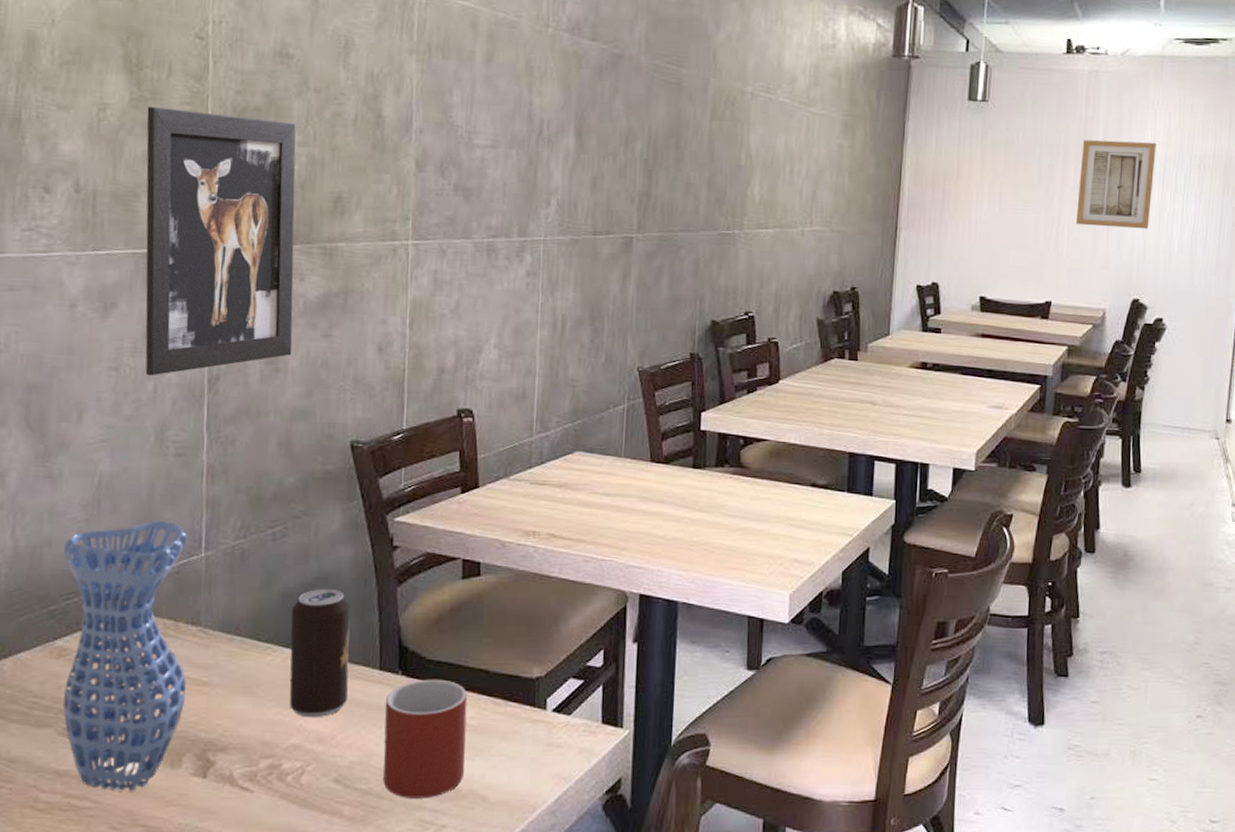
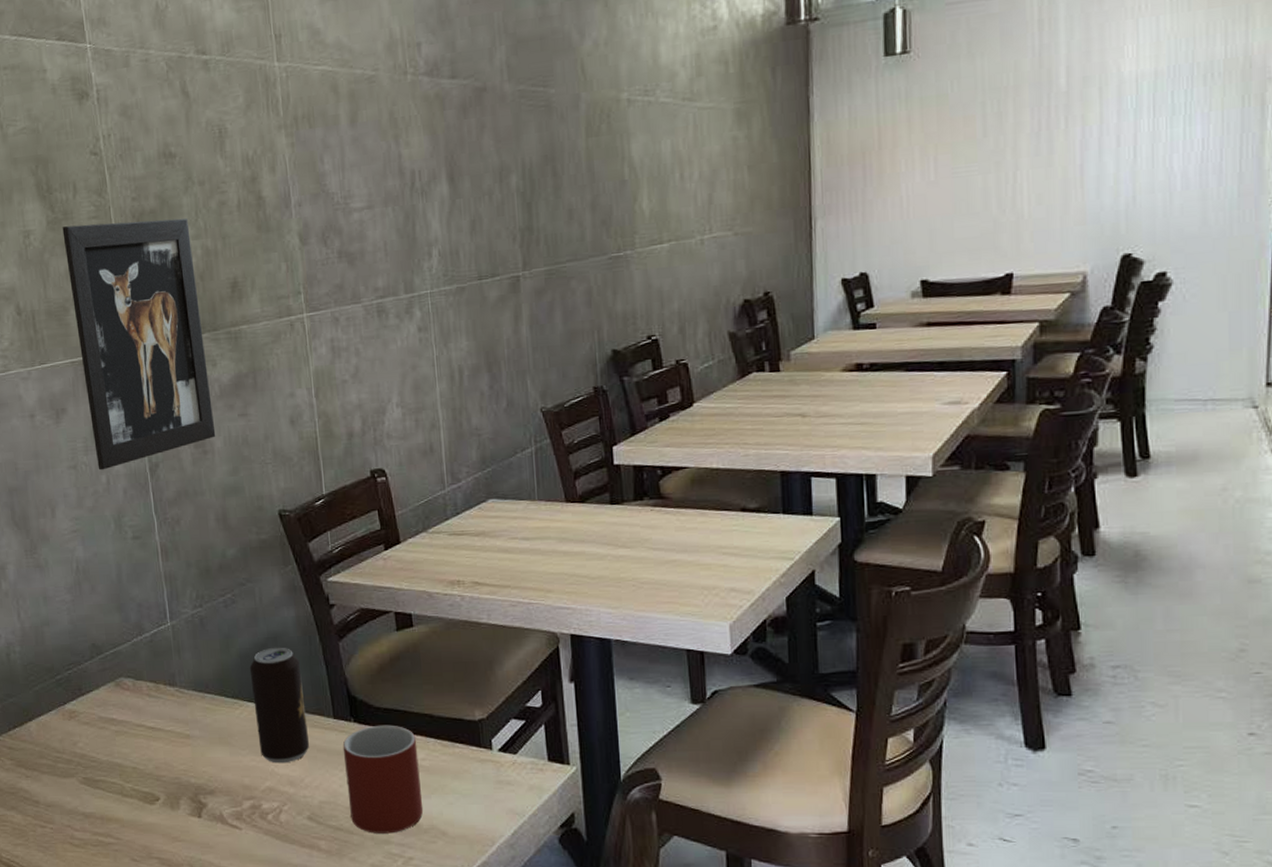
vase: present [63,520,188,792] -> none [58,596,174,830]
wall art: present [1076,140,1156,229] -> none [1037,58,1142,178]

